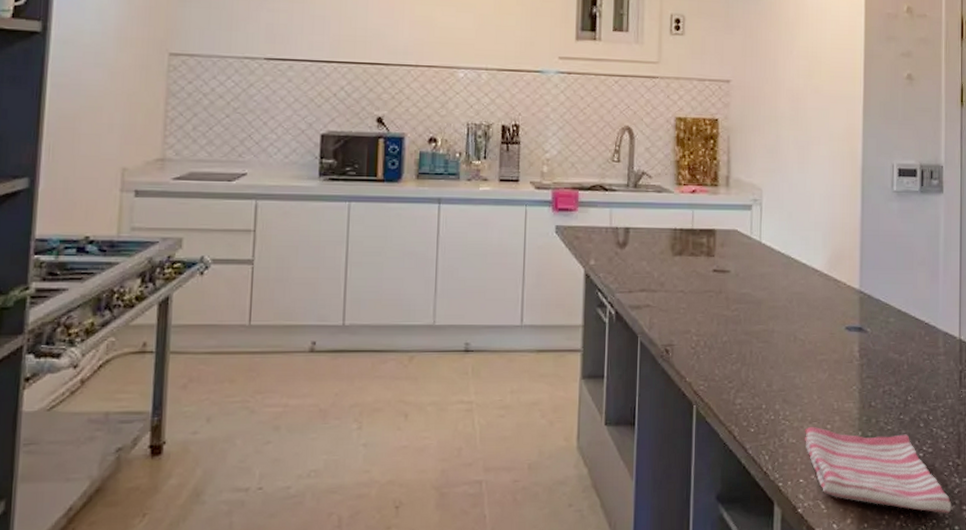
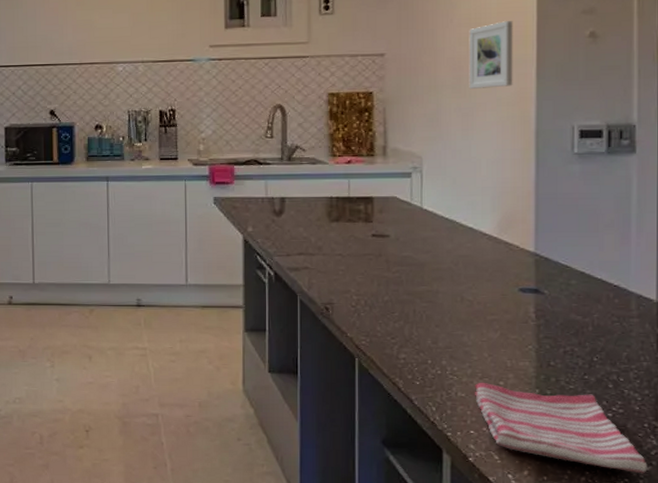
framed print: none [805,57,844,122] -> present [469,21,513,89]

